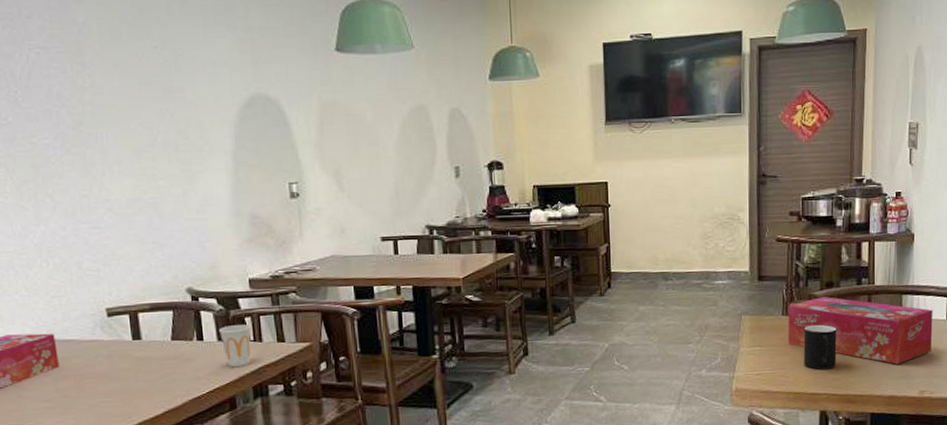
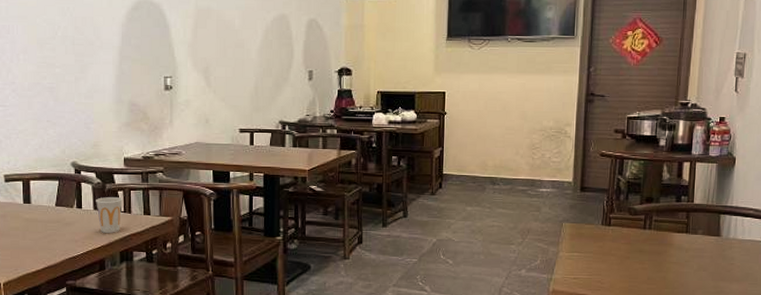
tissue box: present [788,297,933,364] -> none [606,211,750,280]
cup: present [803,324,837,370] -> none [620,236,654,279]

